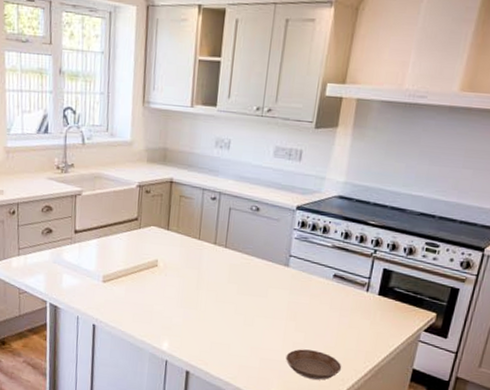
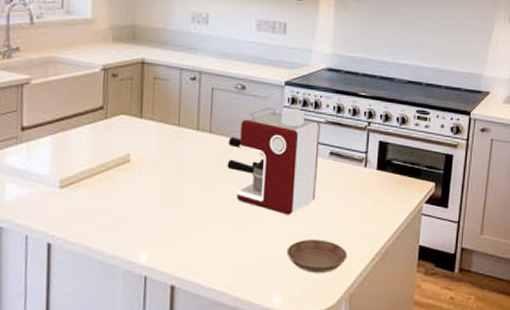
coffee maker: none [238,228,327,326] -> present [227,107,320,215]

